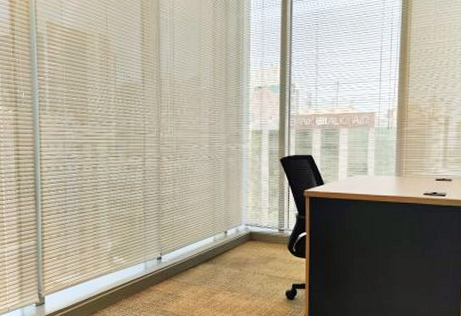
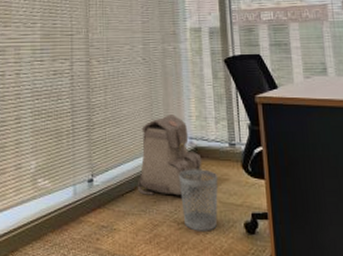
backpack: none [199,205,255,271] -> present [137,115,203,196]
wastebasket: none [234,249,267,298] -> present [178,169,218,231]

